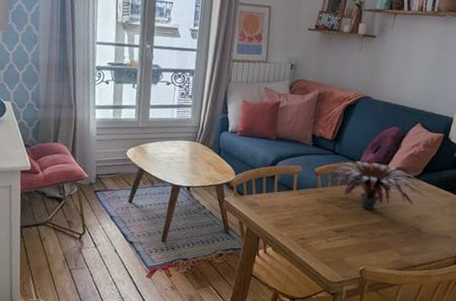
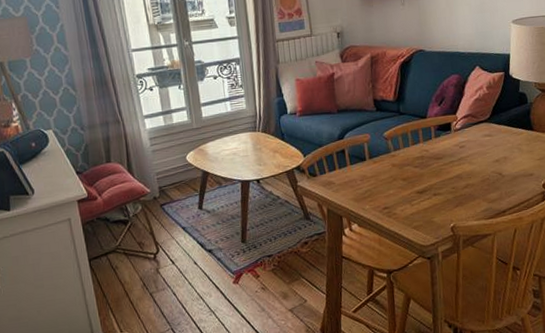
plant: present [321,161,428,210] -> none [391,115,503,164]

